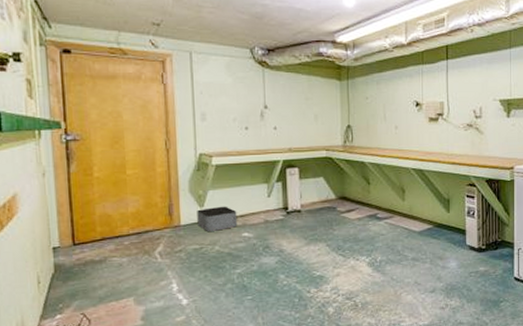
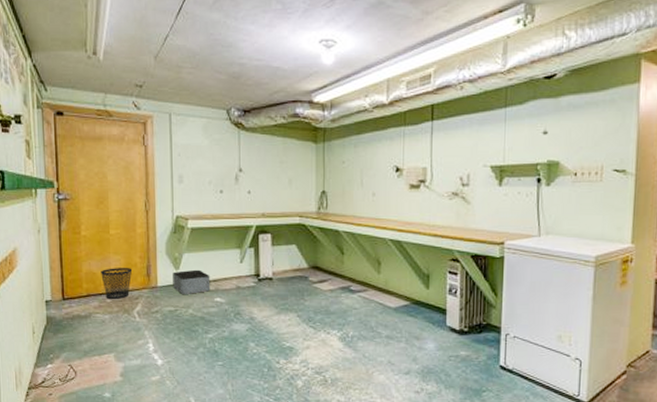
wastebasket: none [117,208,153,242] -> present [101,268,133,300]

